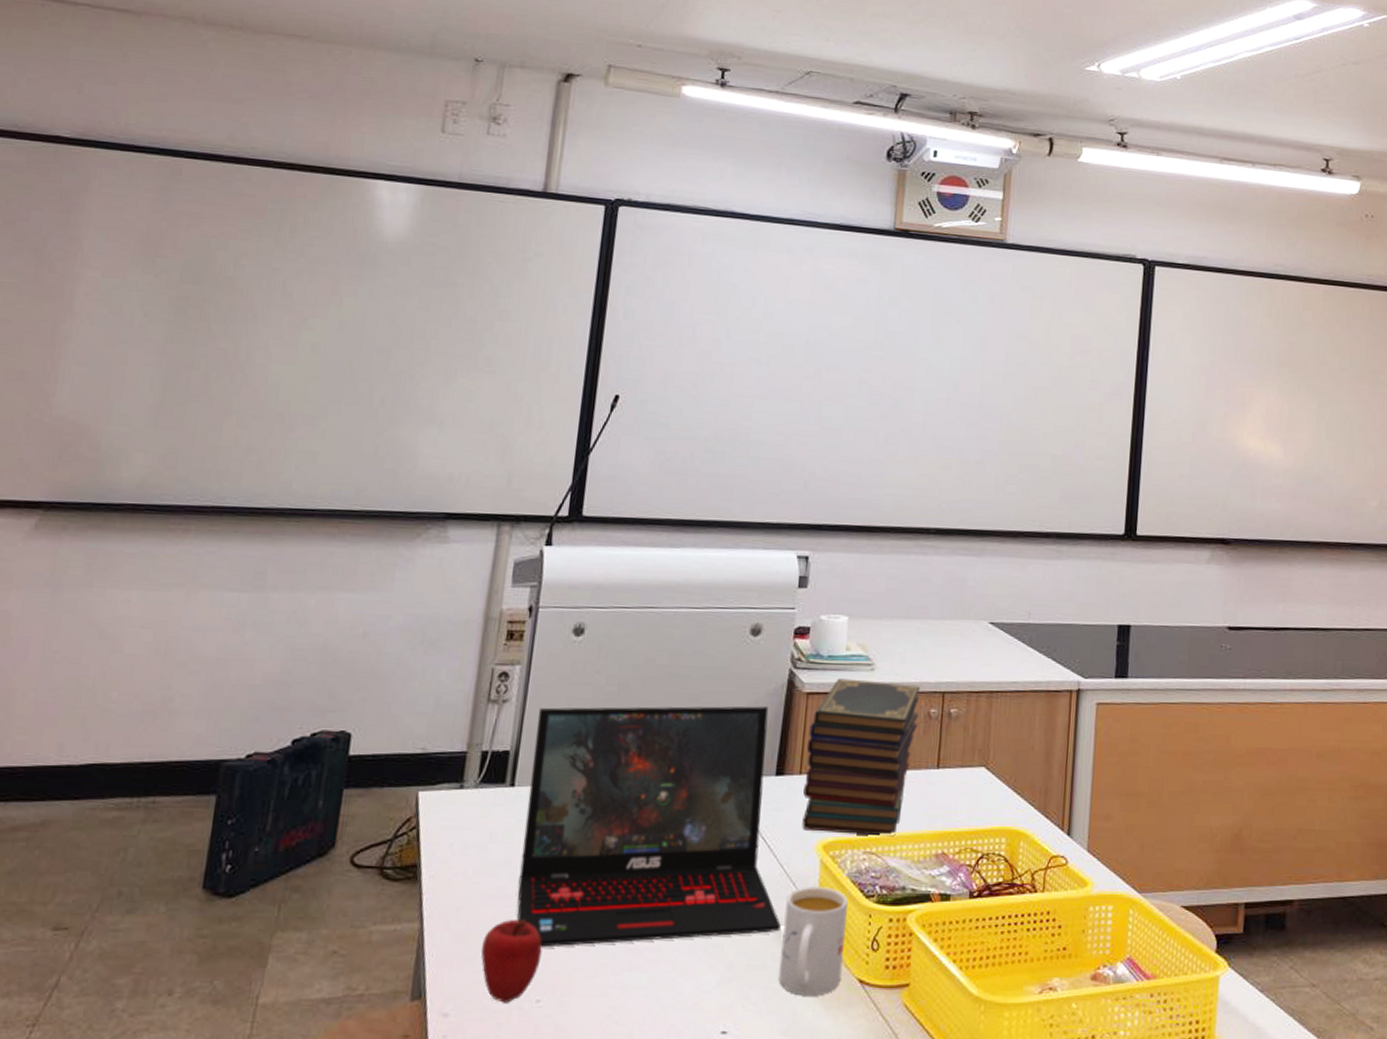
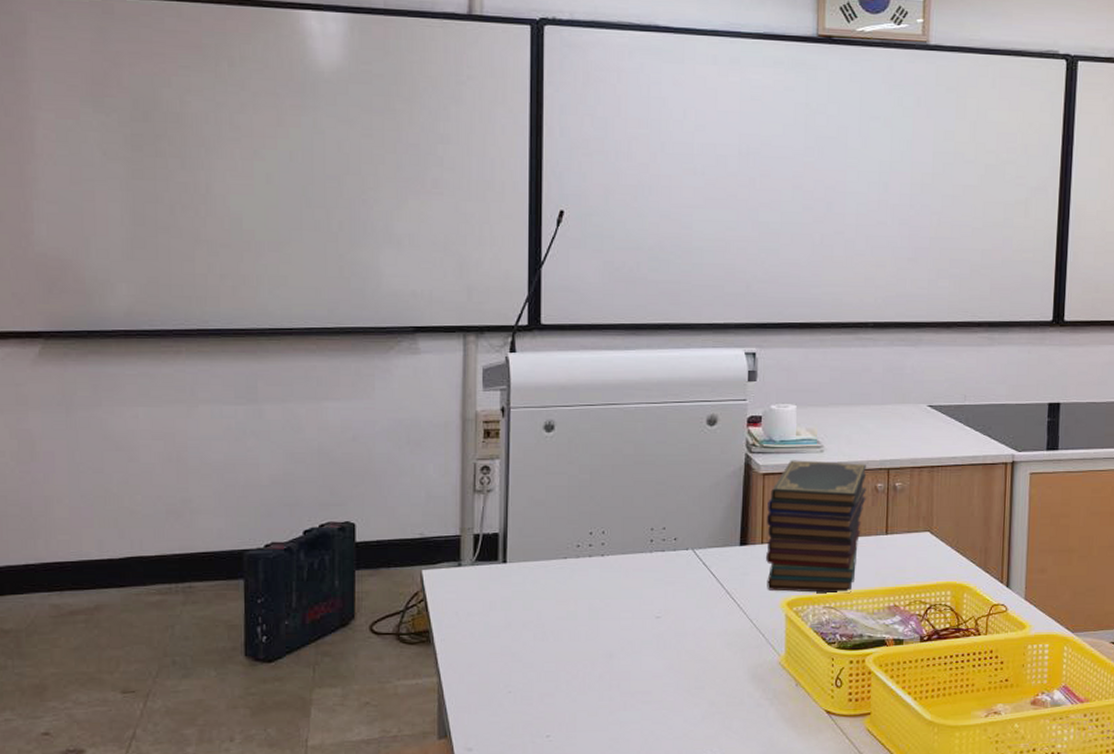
apple: present [480,919,542,1003] -> none [493,671,547,739]
laptop: present [517,706,781,948] -> none [520,487,754,694]
mug: present [779,887,848,996] -> none [756,637,812,725]

